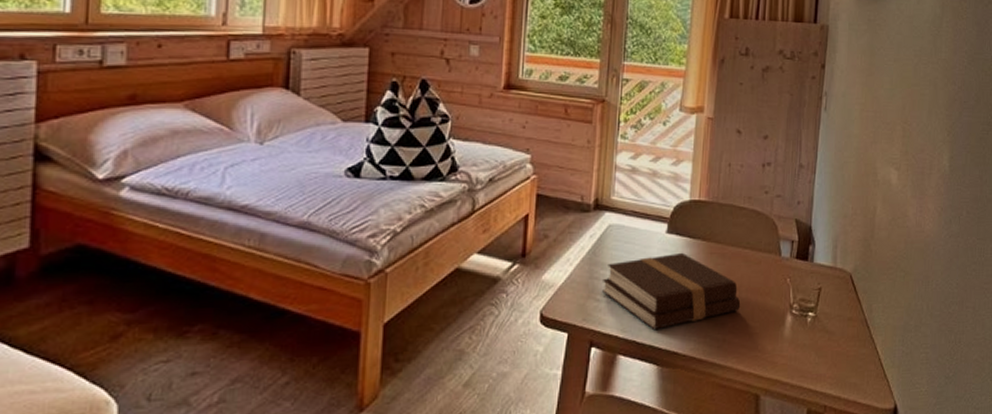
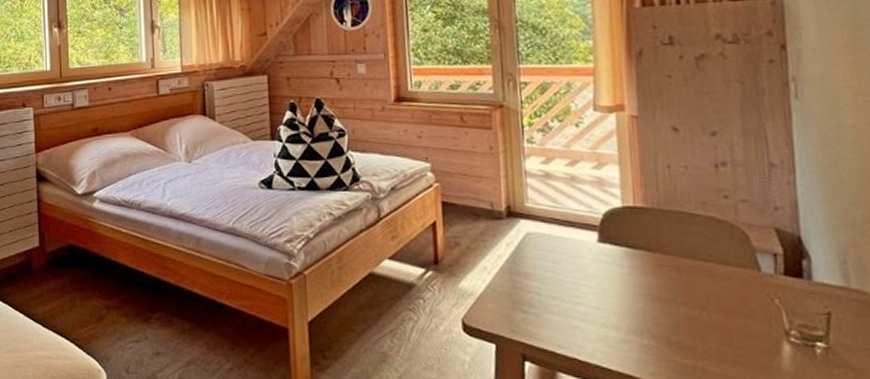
book: present [601,252,741,329] -> none [527,263,712,348]

